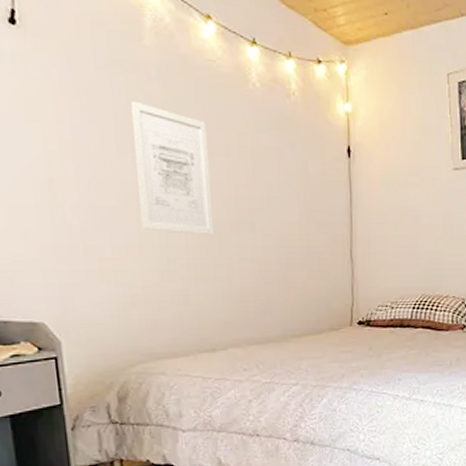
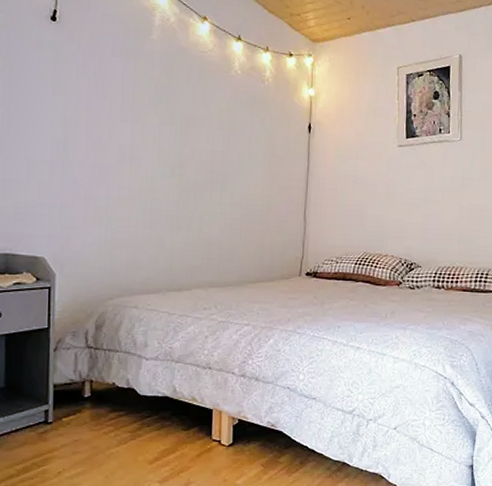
wall art: present [130,100,214,236] -> none [133,81,195,193]

